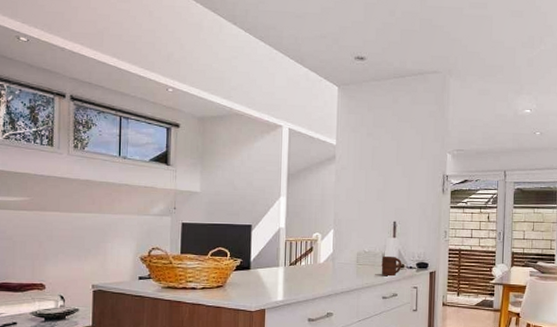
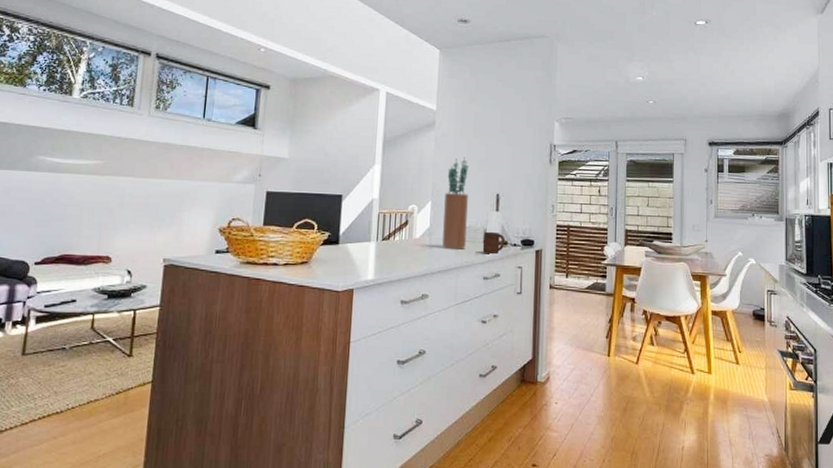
vase: none [344,188,368,272] -> present [442,157,470,250]

